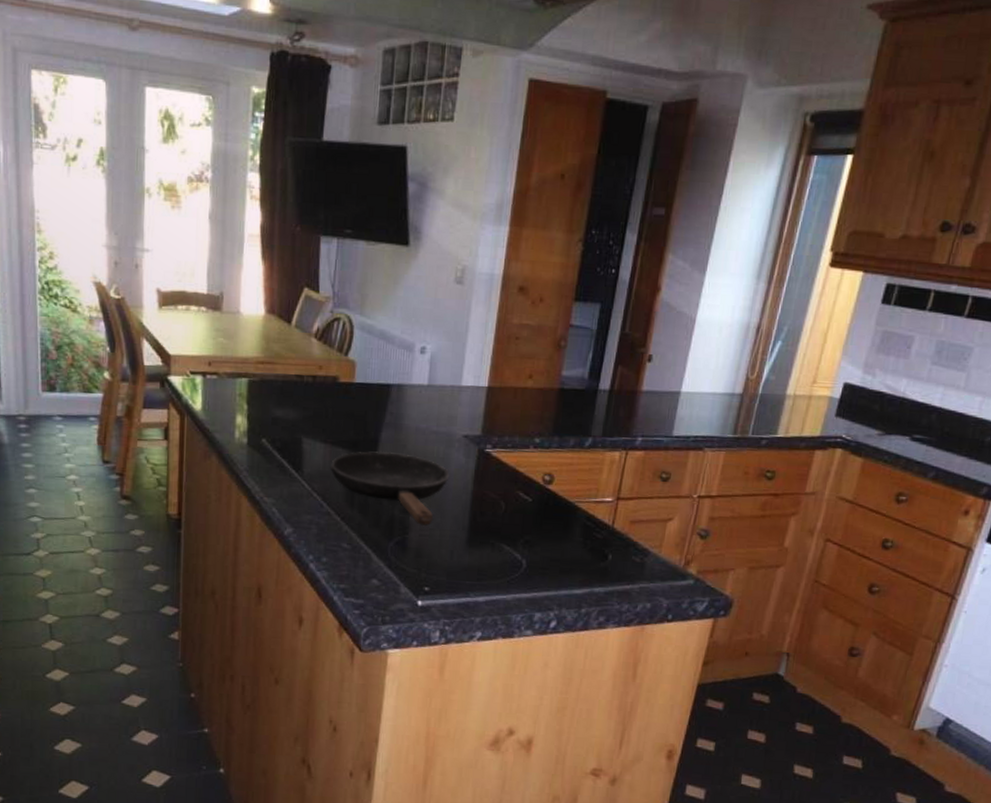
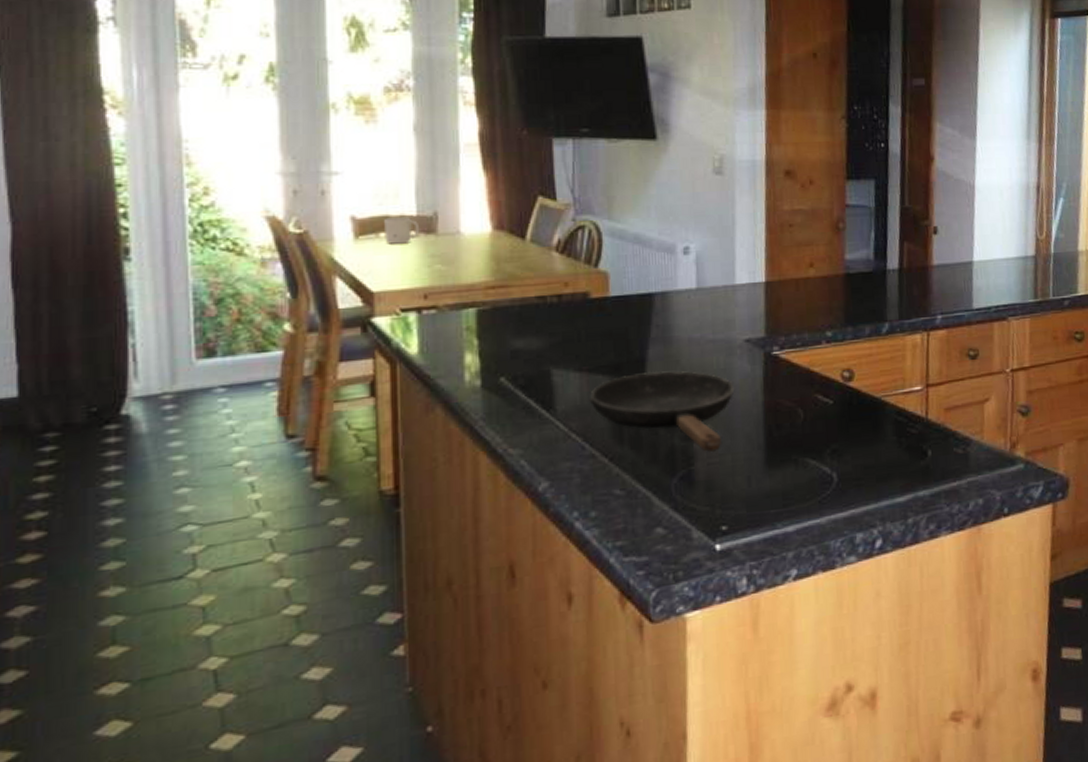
mug: none [181,293,209,317] -> present [384,217,420,244]

